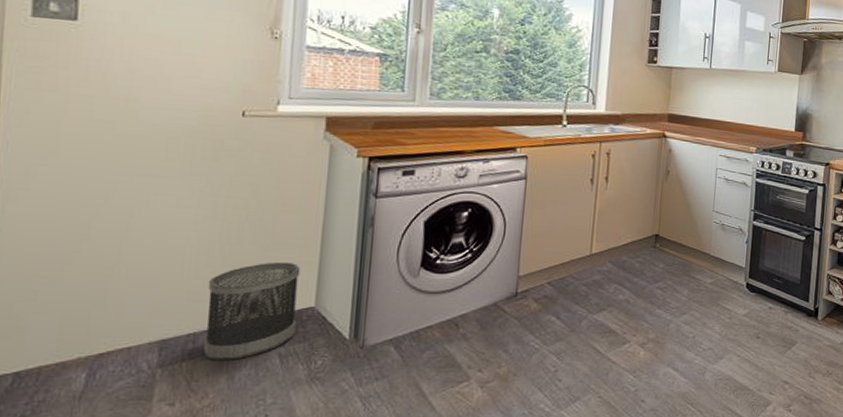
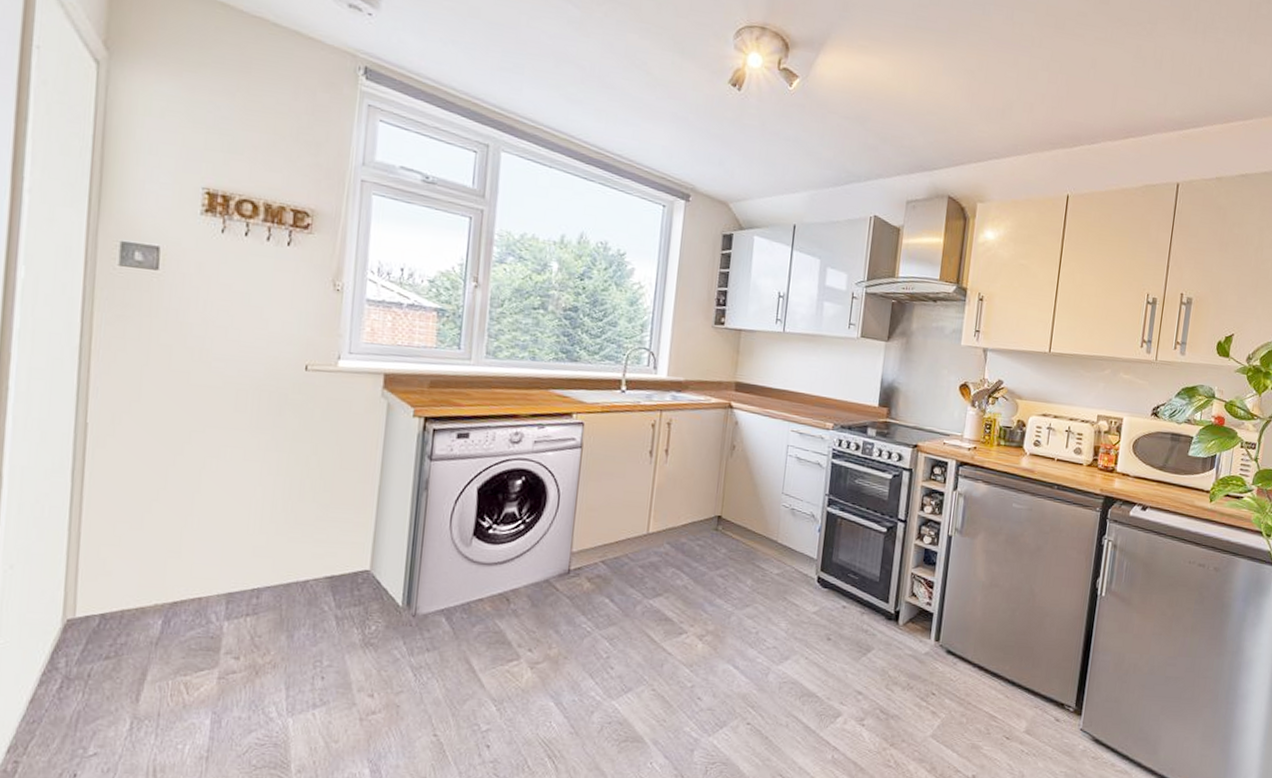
wastebasket: present [204,261,301,361] -> none [266,521,357,619]

